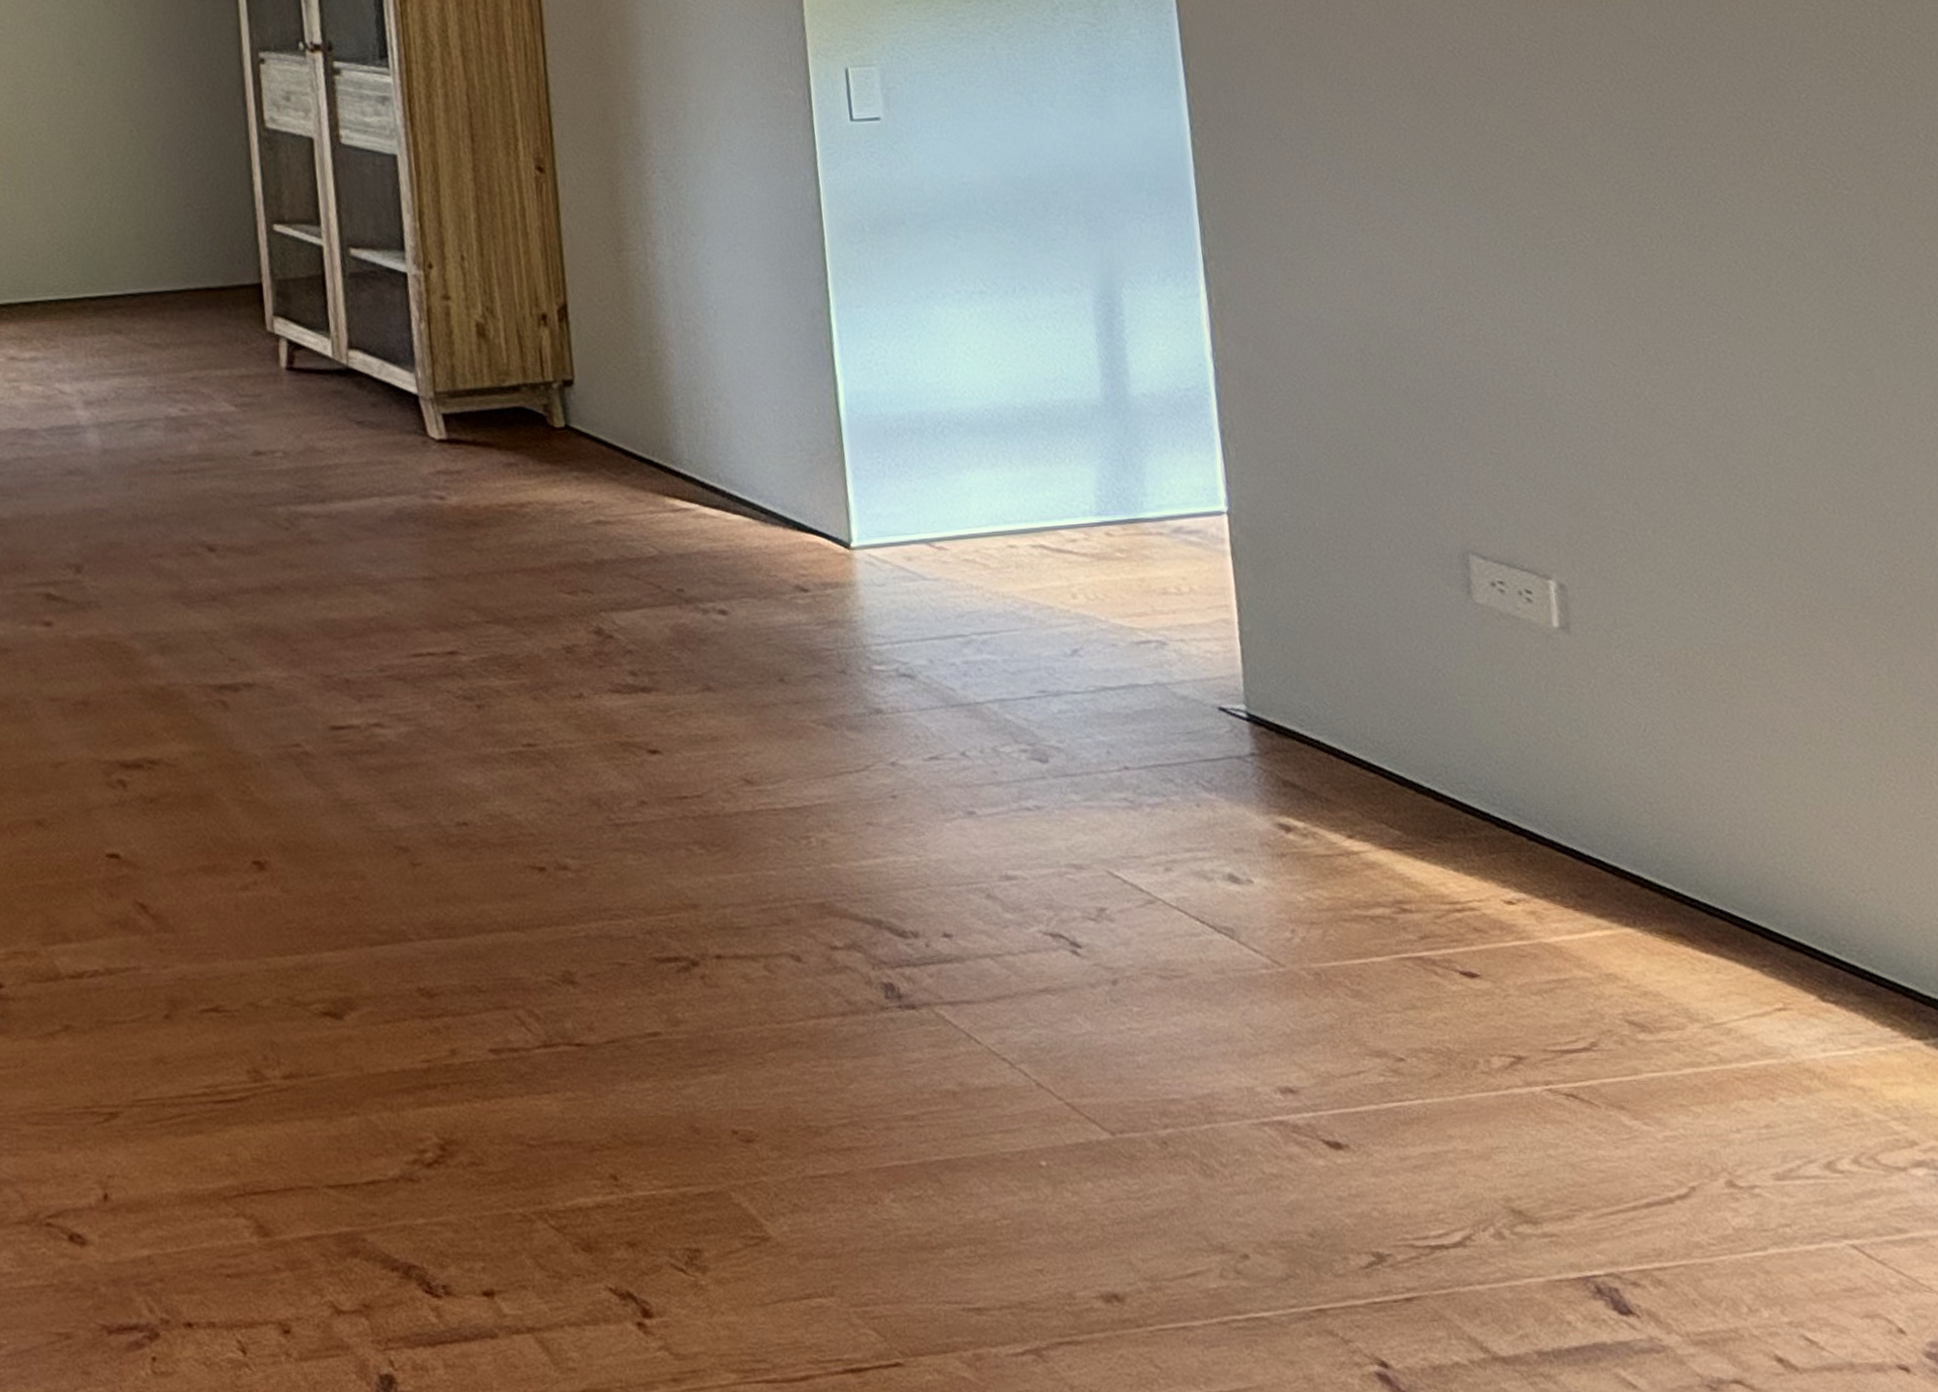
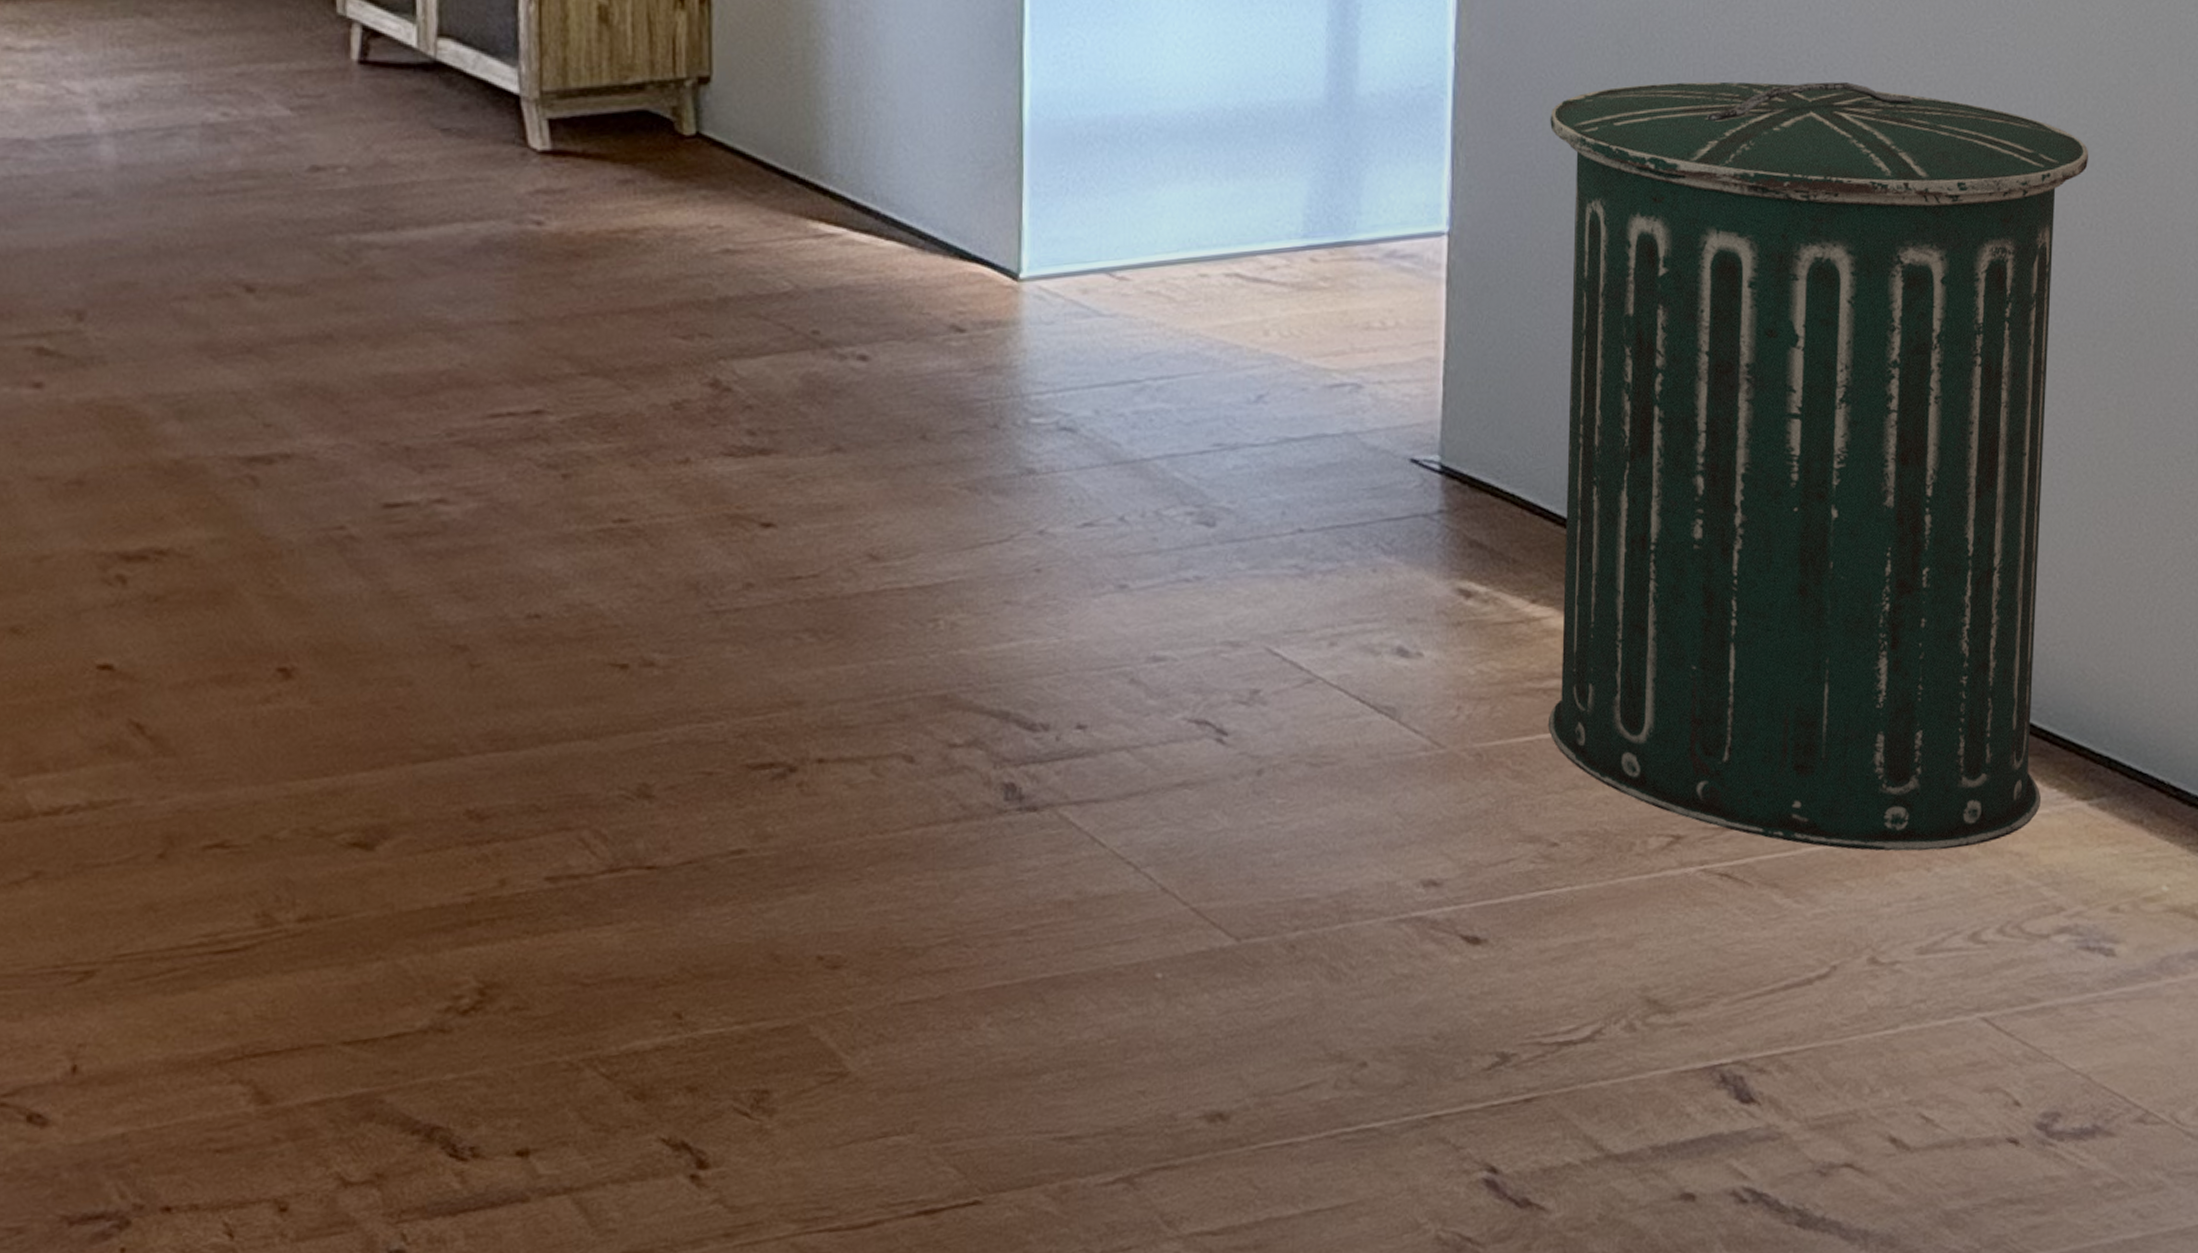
trash can: none [1307,384,1876,1081] -> present [1548,81,2088,852]

